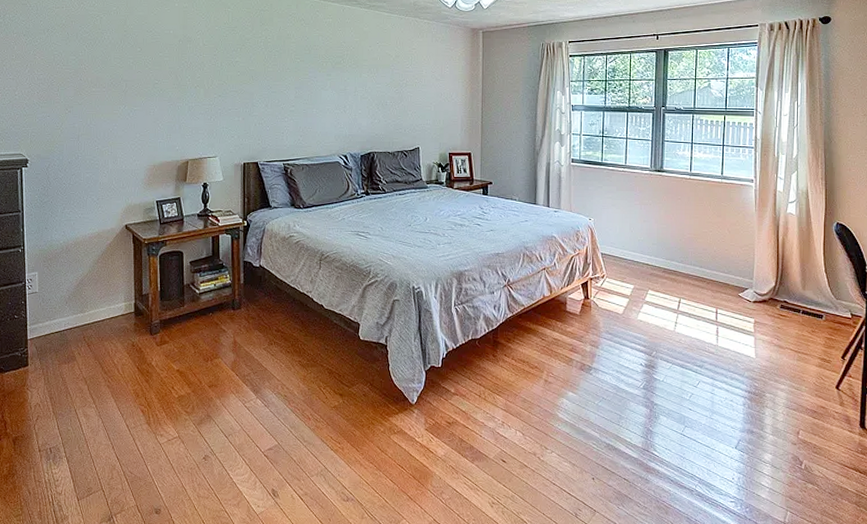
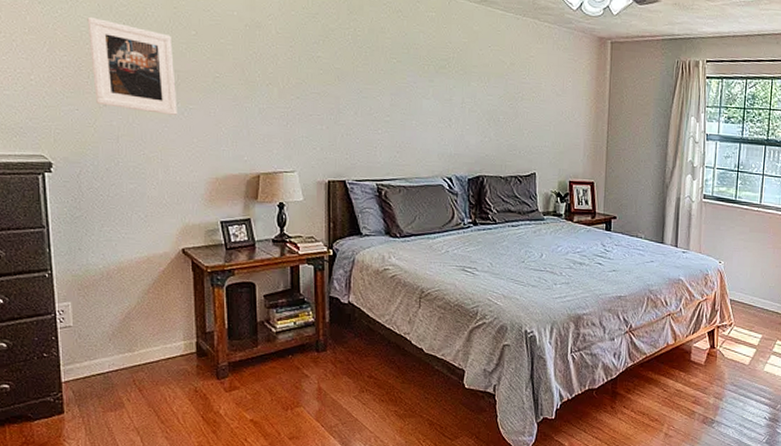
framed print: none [59,43,125,116] -> present [87,16,178,115]

